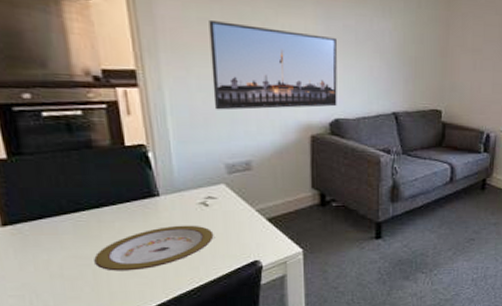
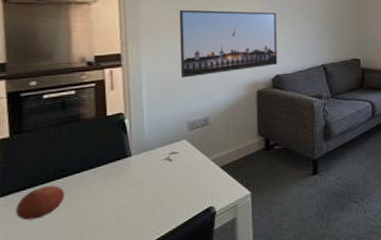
fruit: none [28,219,84,253] -> present [15,185,65,221]
plate: present [94,225,214,271] -> none [70,179,175,231]

